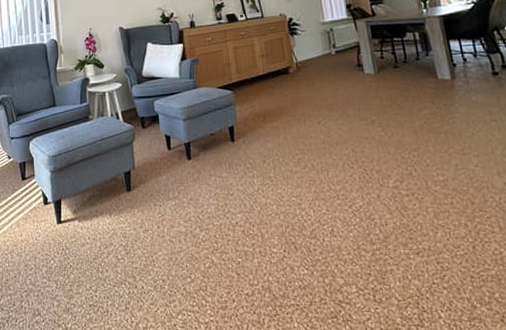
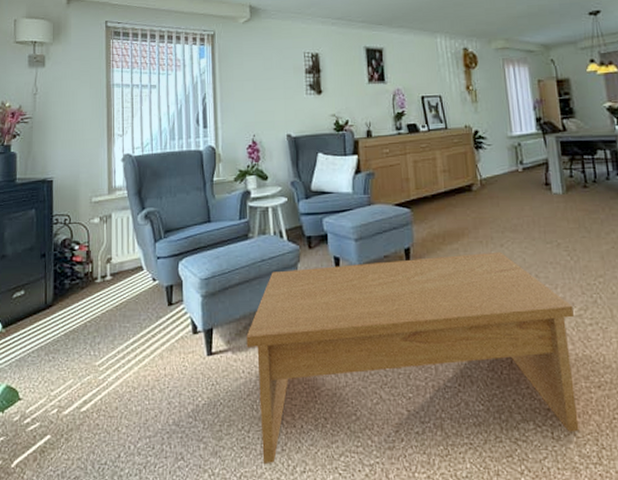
coffee table: none [90,128,400,321] -> present [246,251,579,465]

